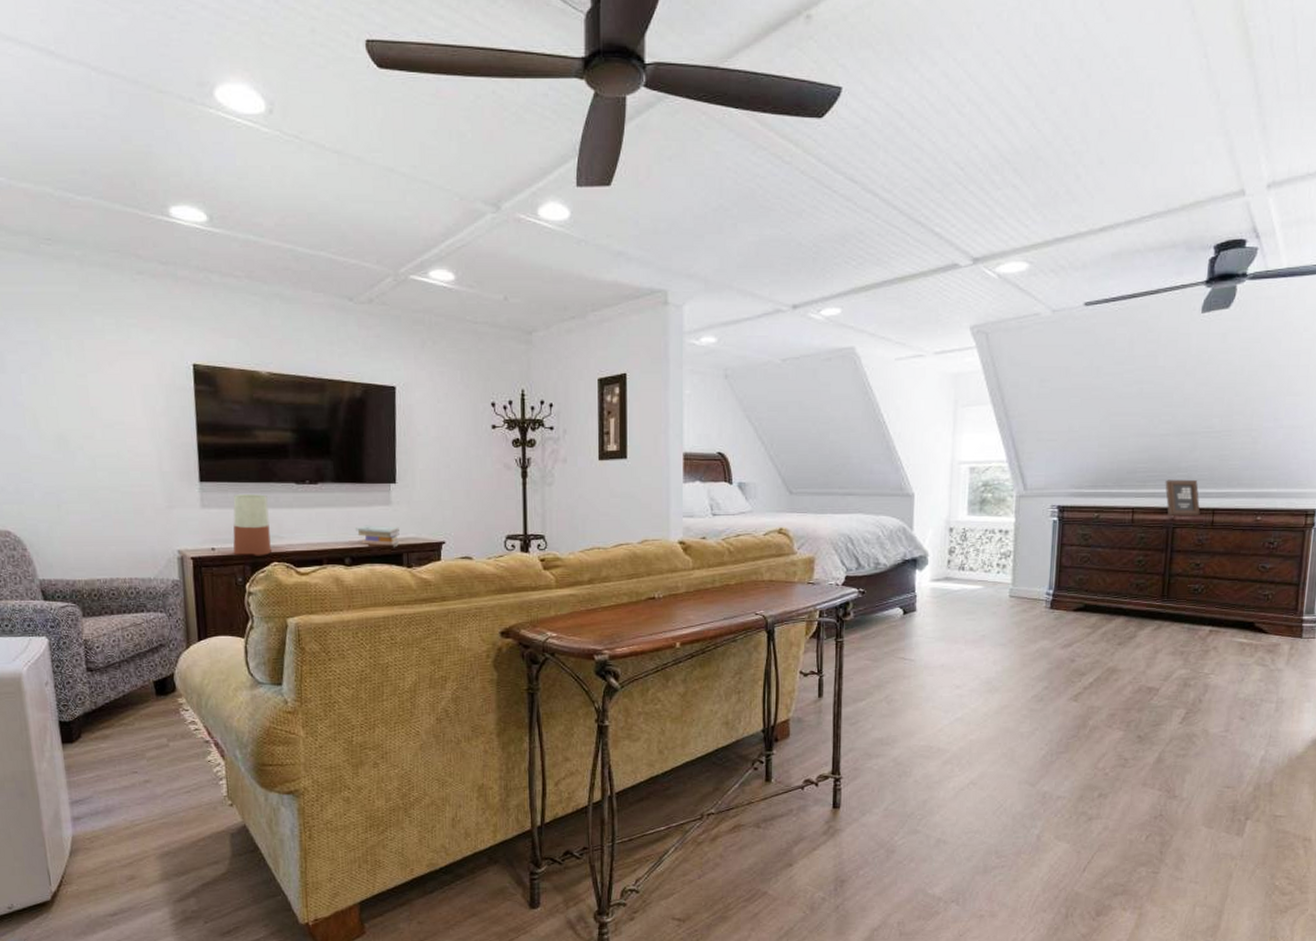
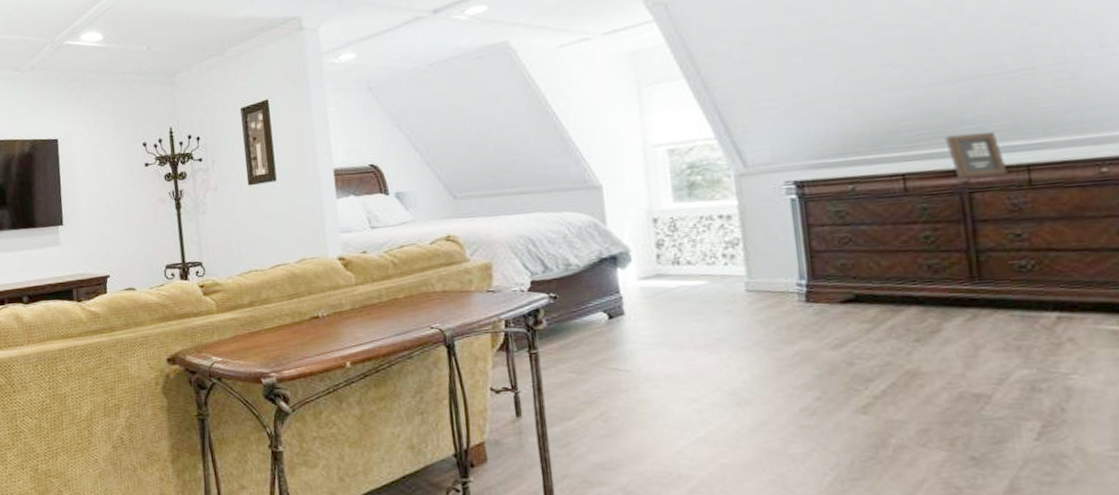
books: present [356,525,400,549] -> none [31,265,69,286]

